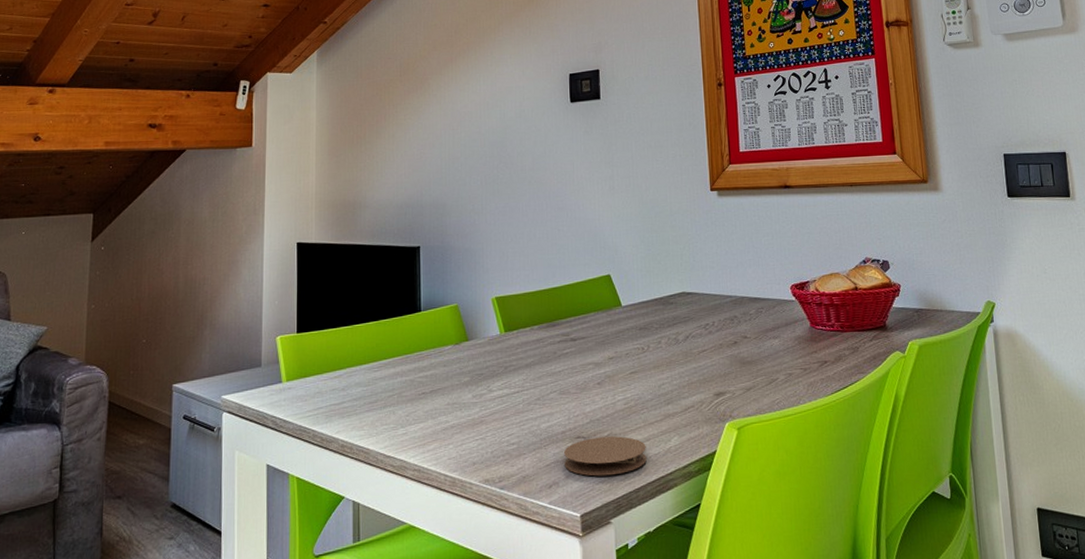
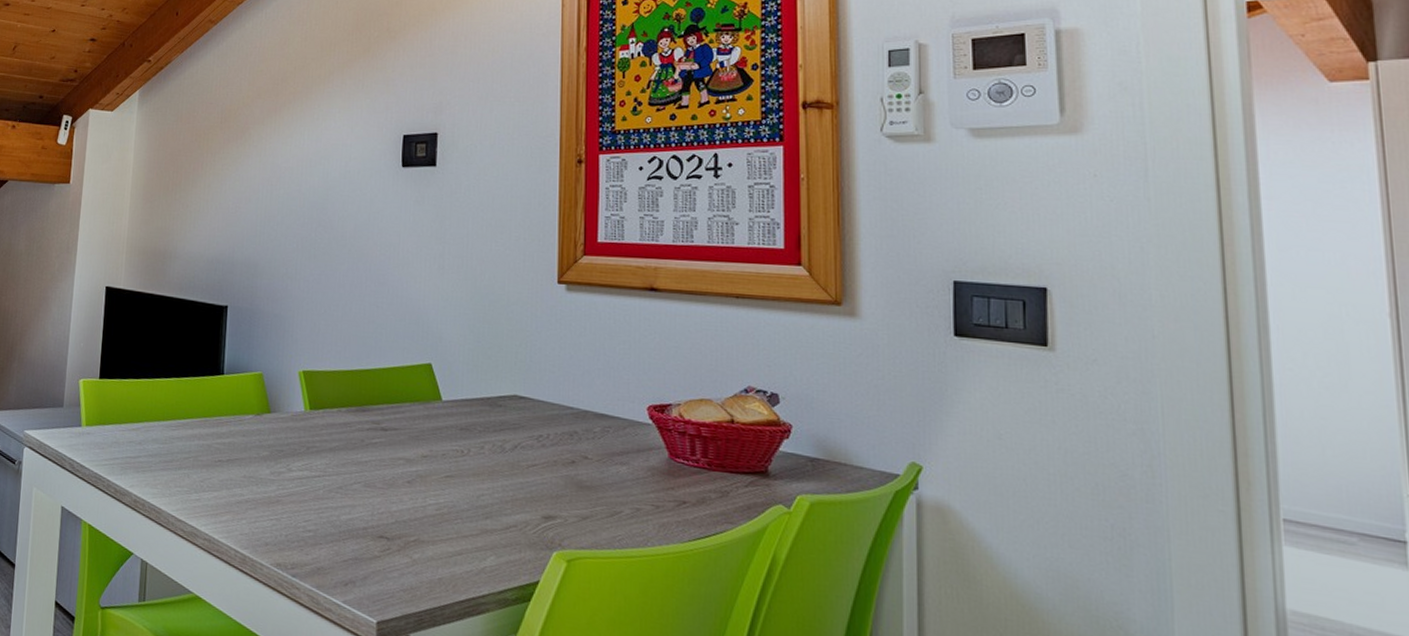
coaster: present [564,436,647,477] -> none [363,540,457,586]

